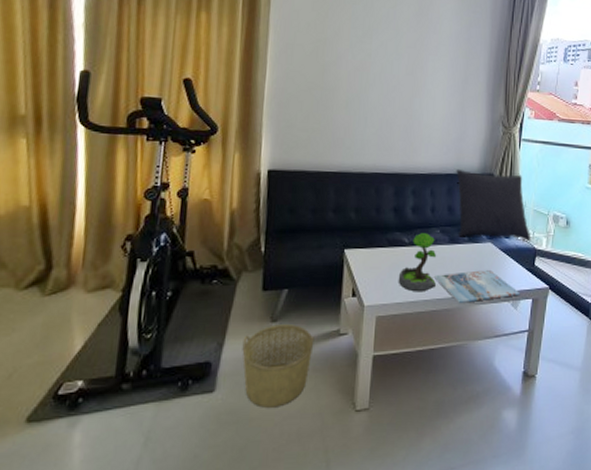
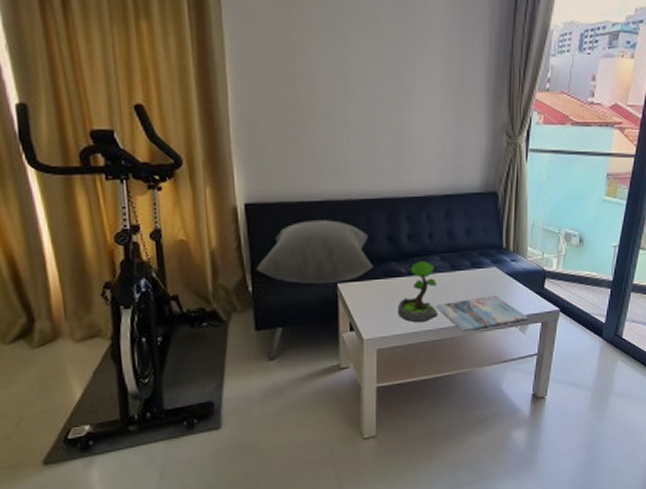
basket: present [242,324,315,408] -> none [242,362,315,441]
cushion: none [270,189,379,249] -> present [256,220,373,284]
cushion: present [456,168,532,242] -> none [455,188,541,264]

